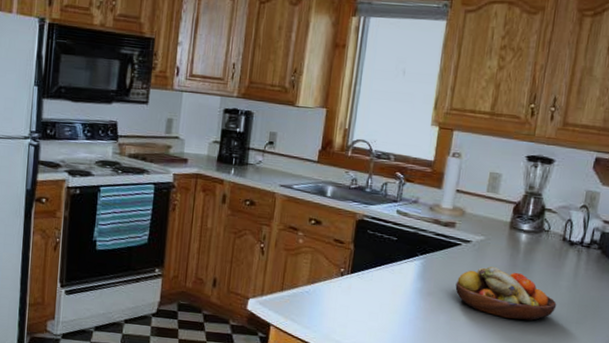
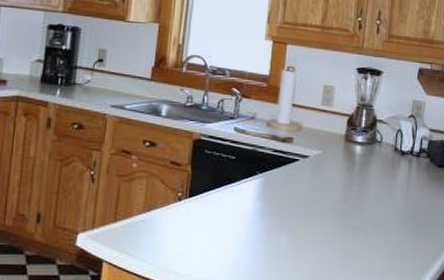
fruit bowl: present [455,266,557,321] -> none [295,181,393,234]

